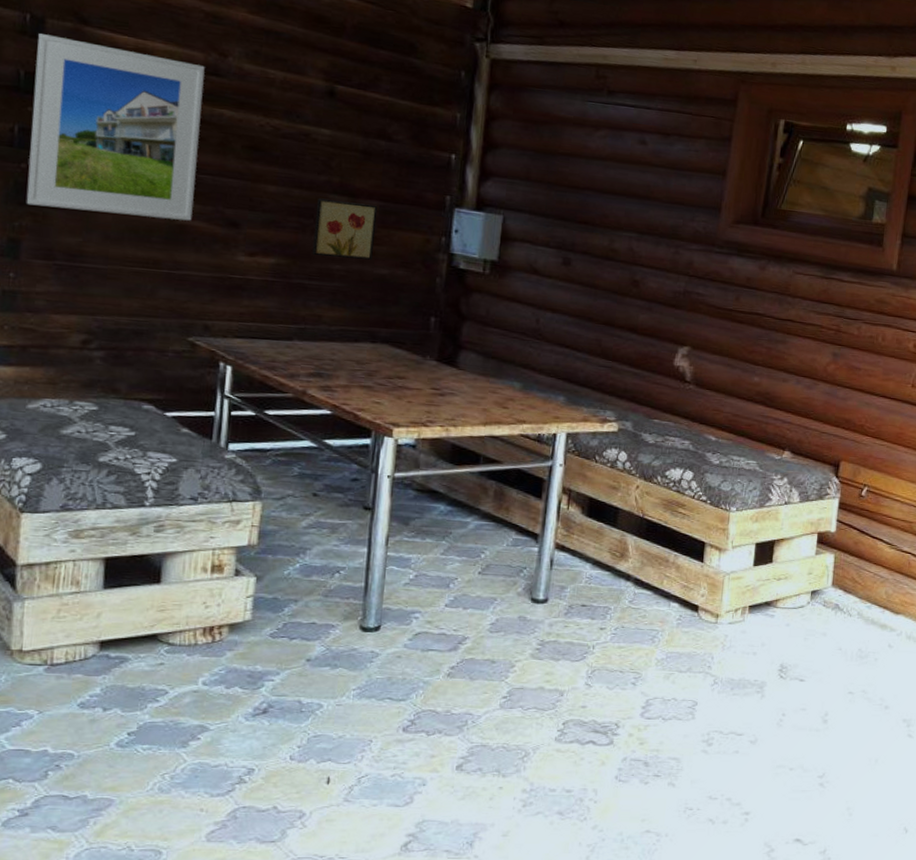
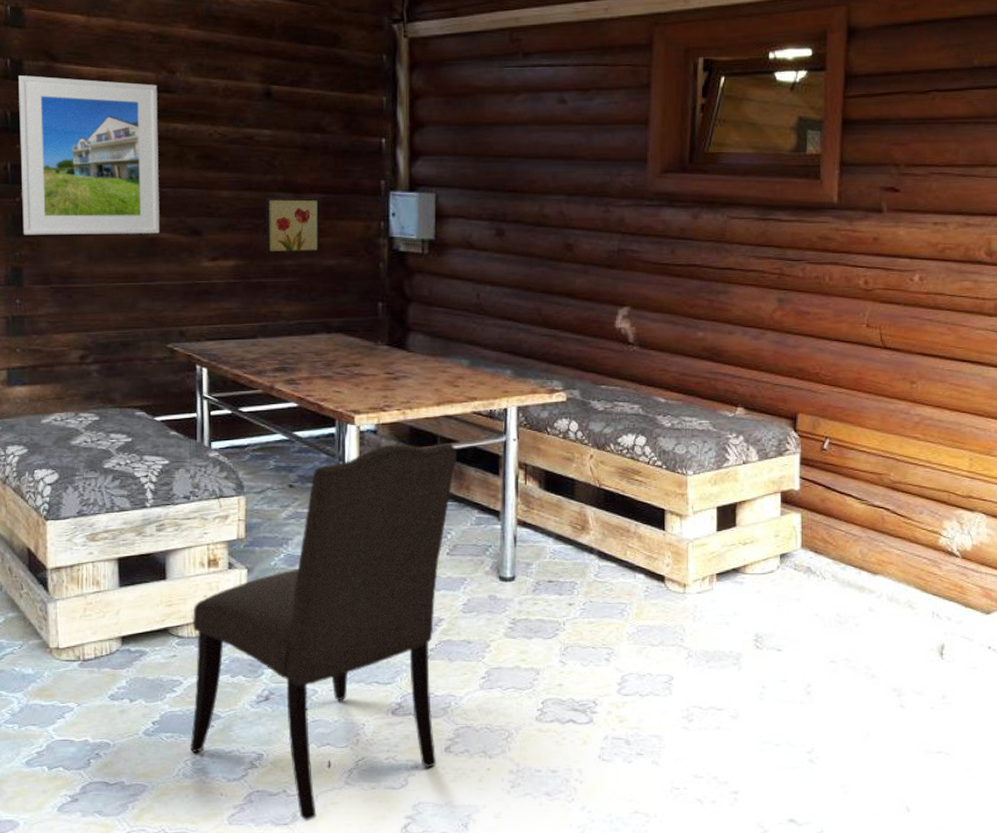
chair: none [170,459,500,839] -> present [190,442,457,821]

